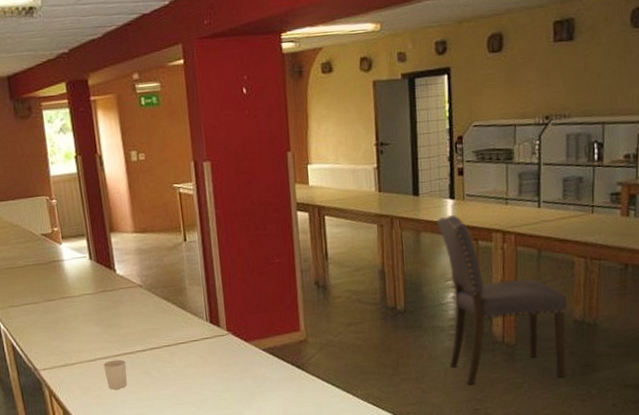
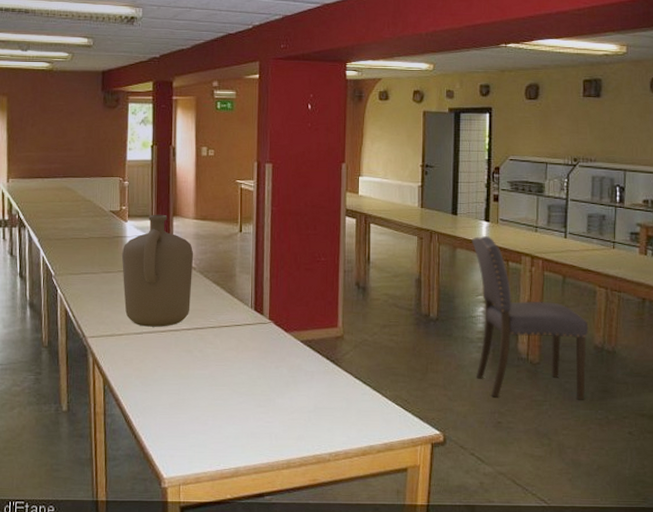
water jug: none [61,231,143,353] -> present [121,214,194,327]
cup: present [103,359,127,390] -> none [148,335,170,364]

